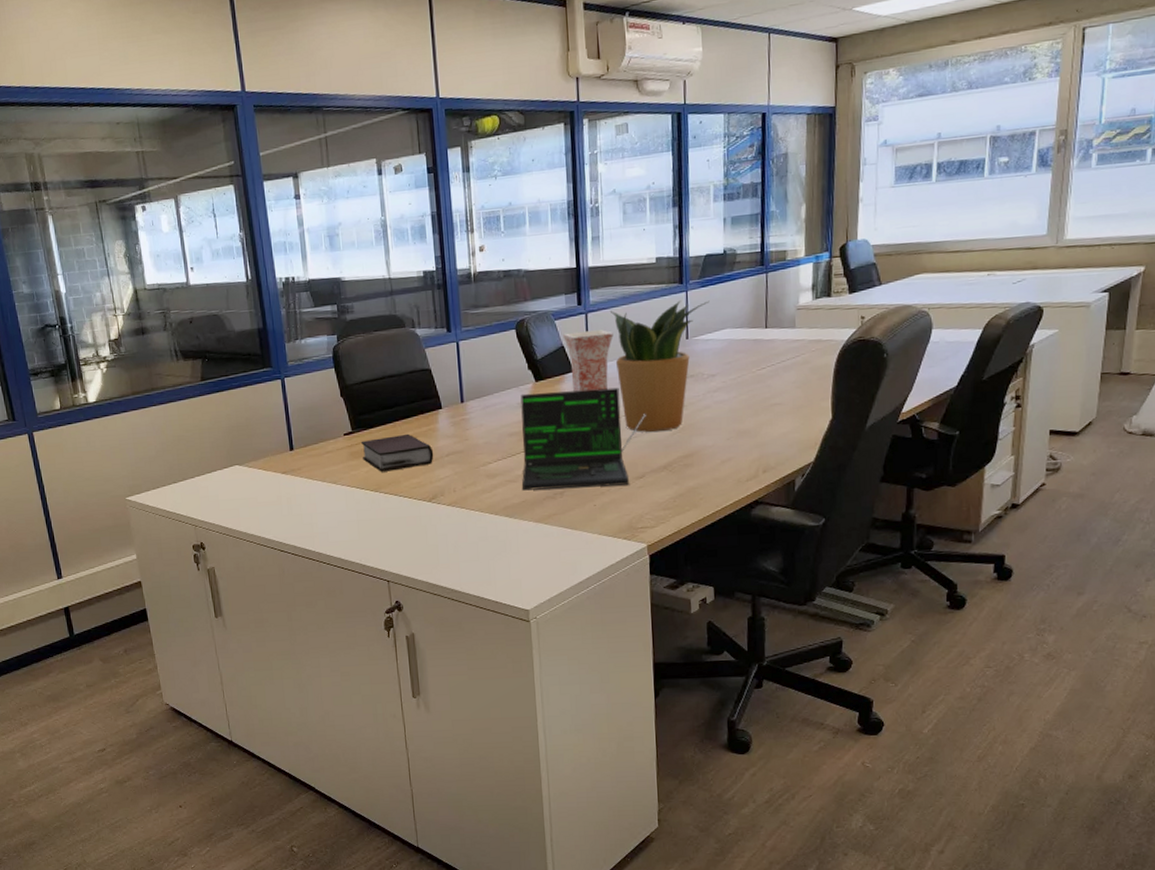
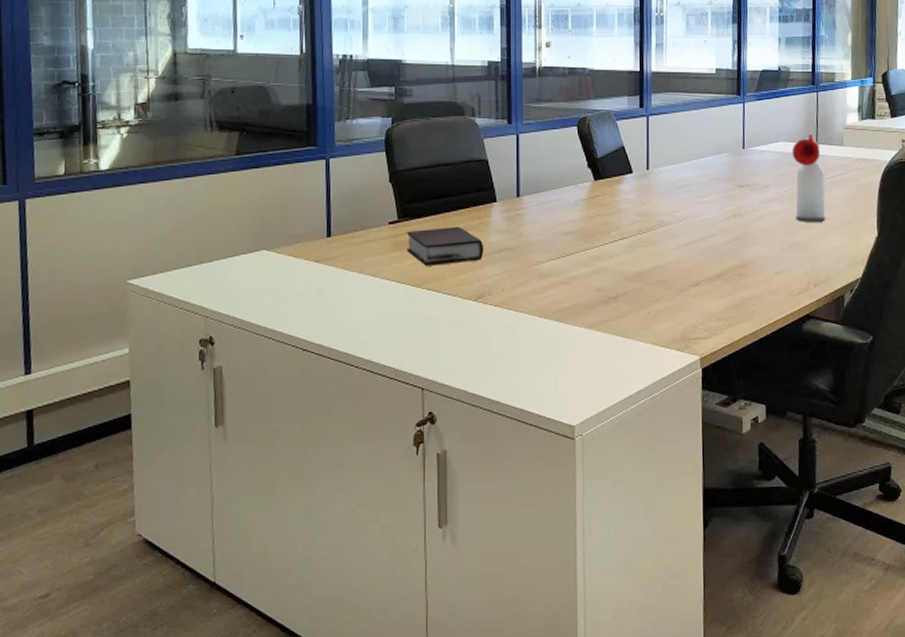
laptop: present [520,387,646,491] -> none [574,192,703,294]
vase: present [563,330,614,392] -> none [624,133,673,194]
potted plant: present [609,300,710,433] -> none [670,111,765,240]
air horn: none [739,317,776,410] -> present [792,133,826,222]

